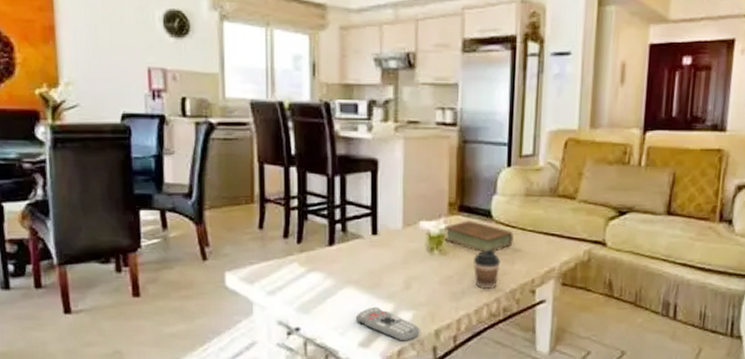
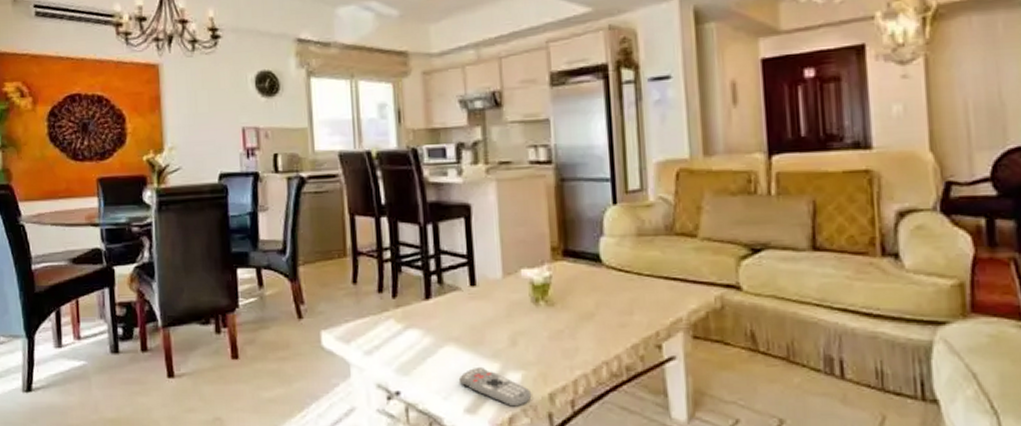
book: present [444,220,514,253] -> none [549,266,629,303]
coffee cup: present [473,249,500,290] -> none [584,298,617,346]

